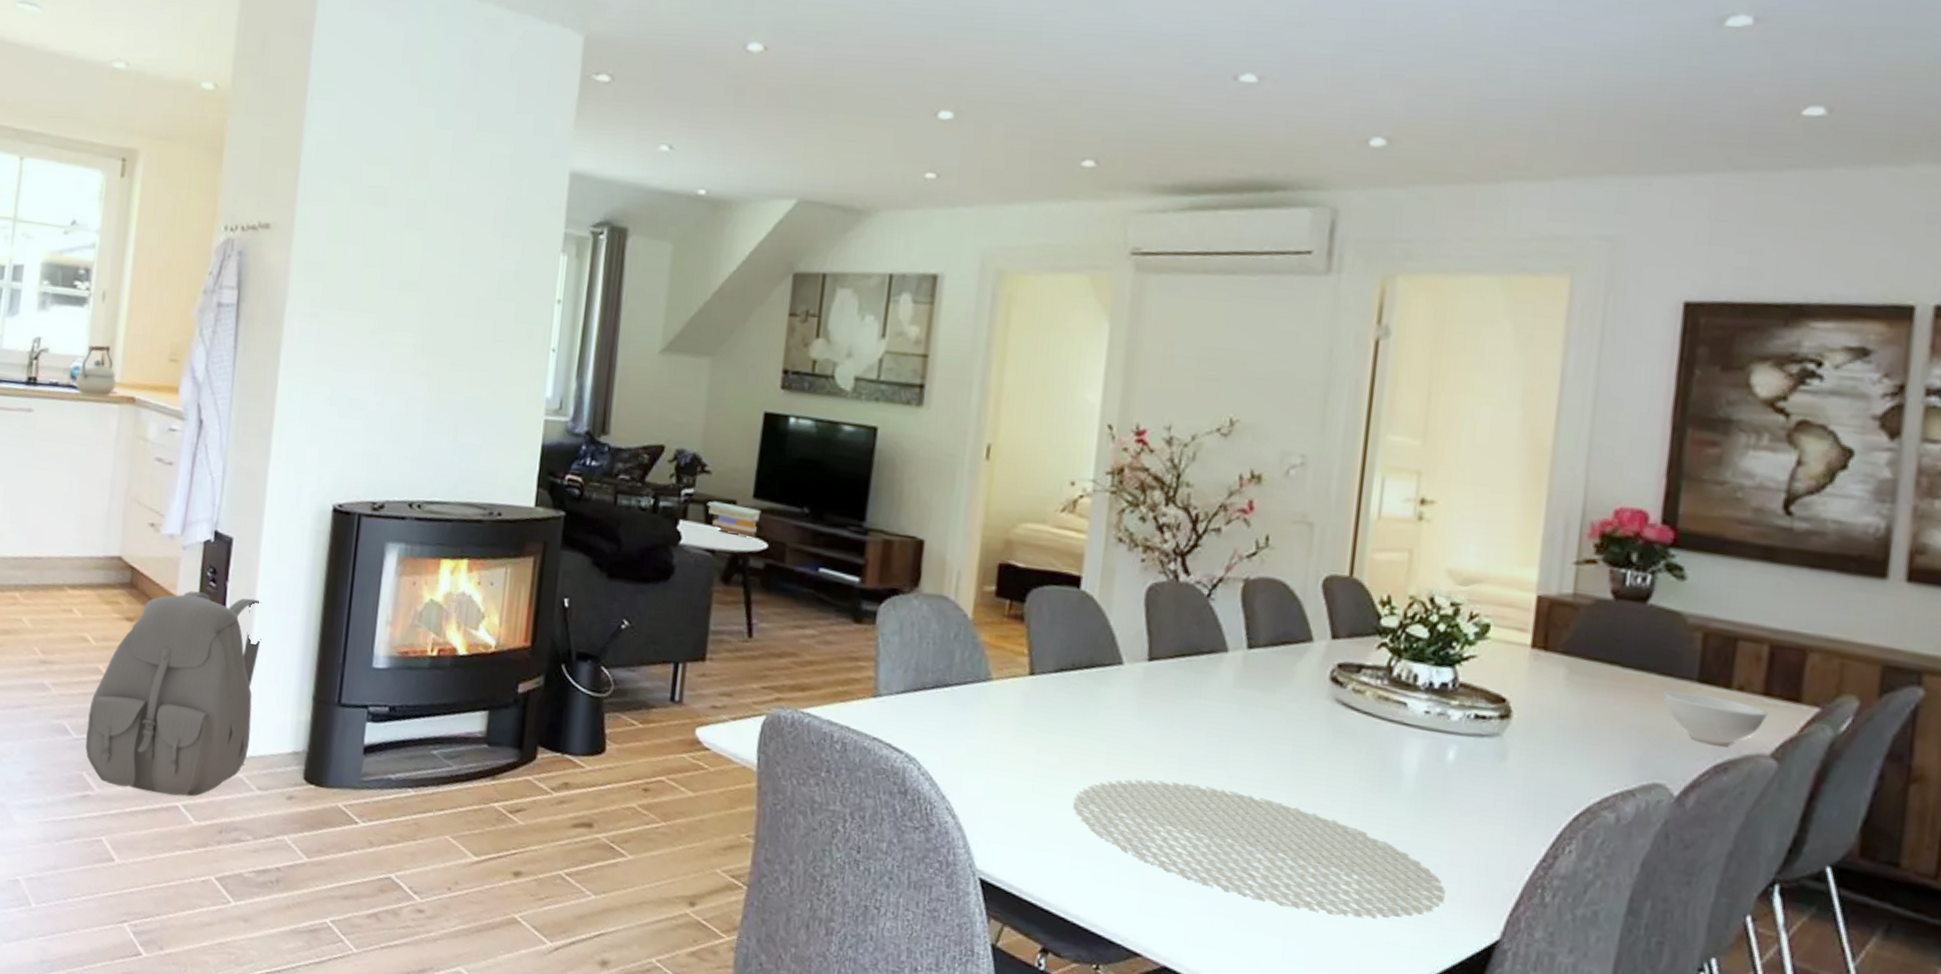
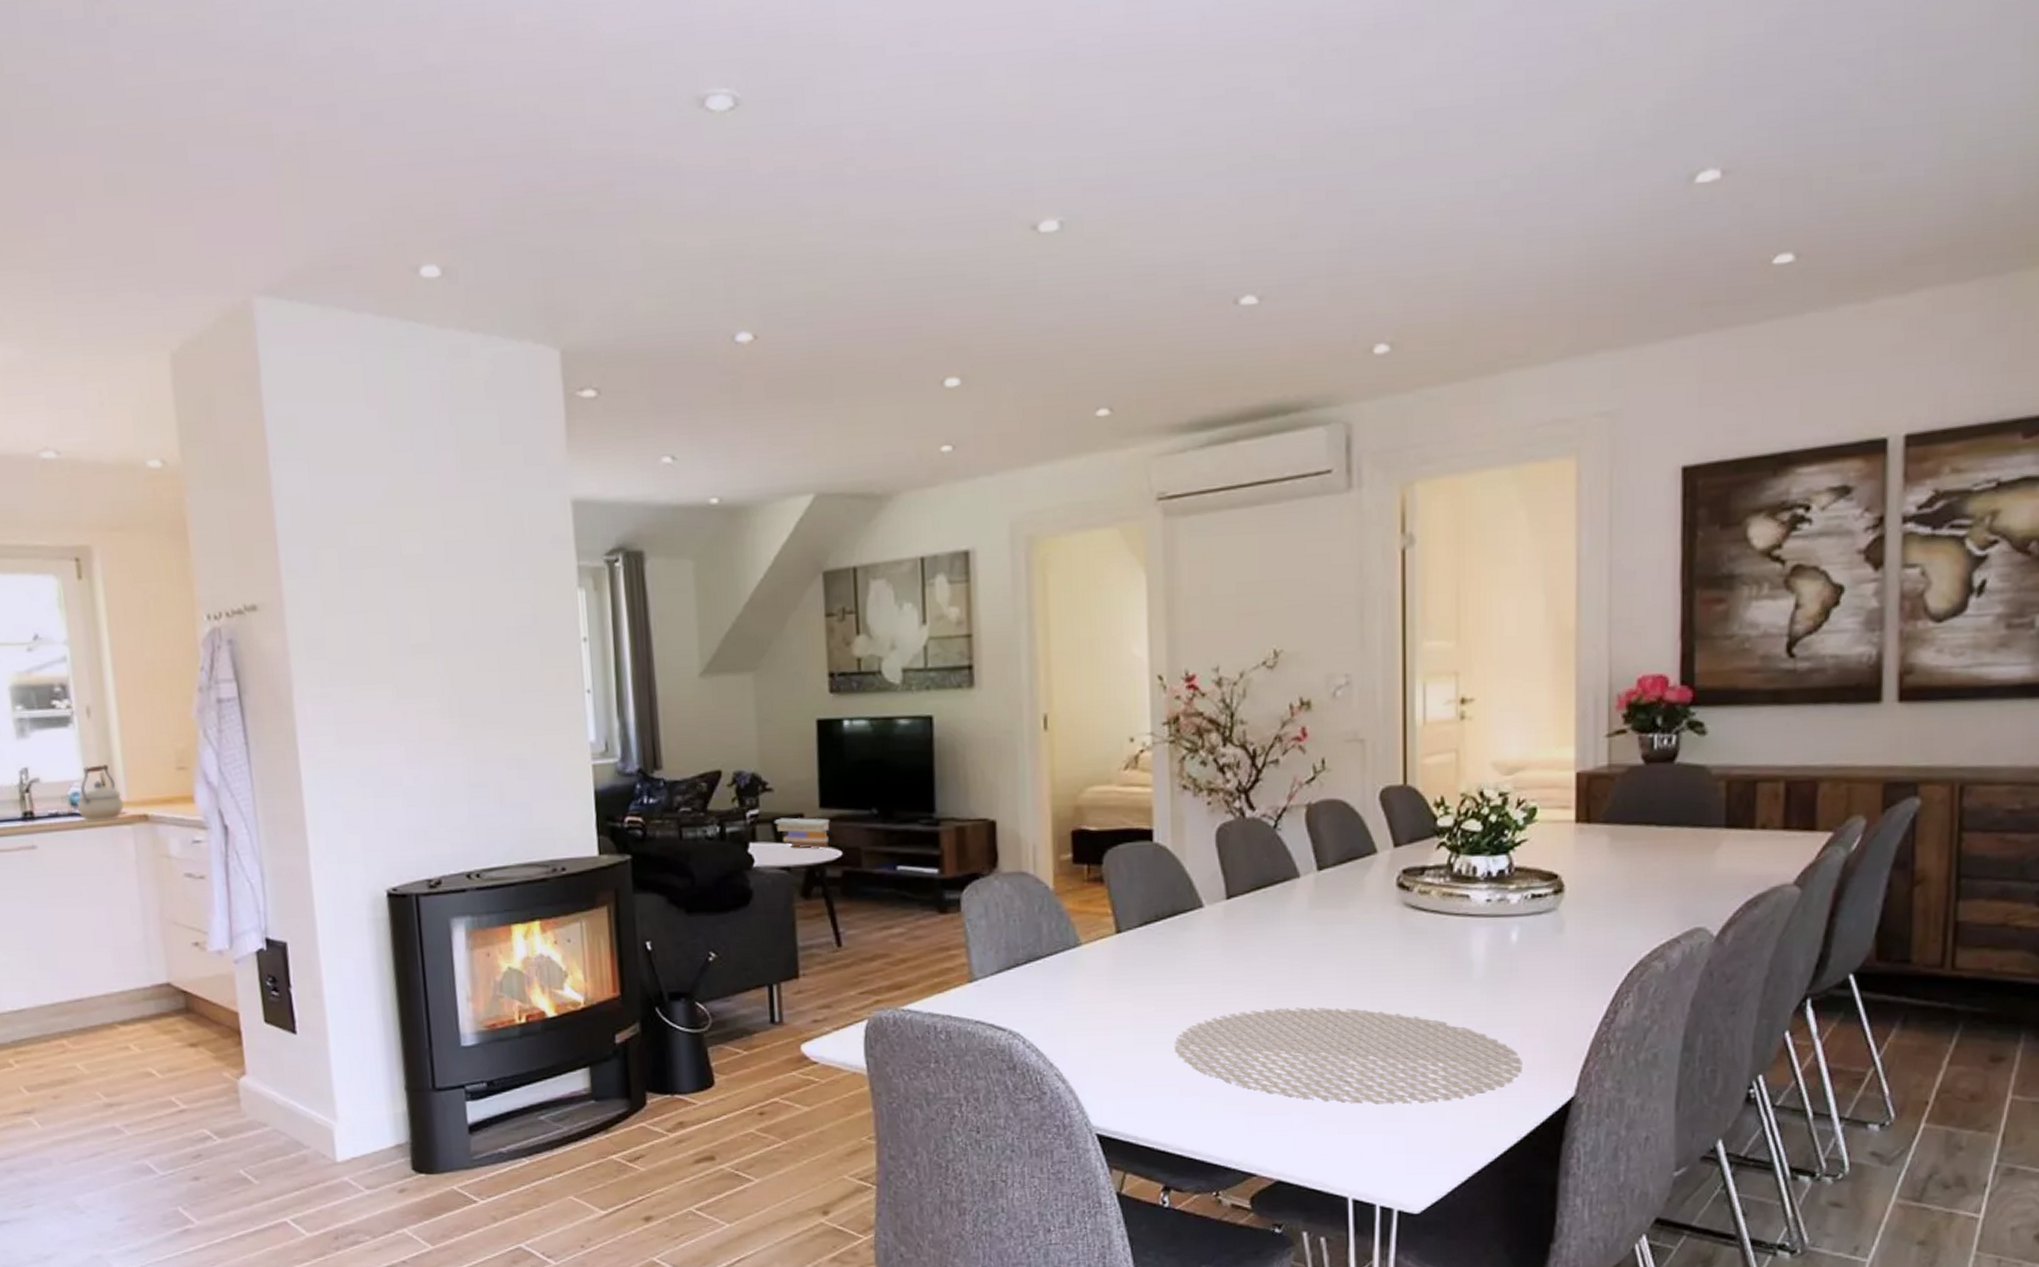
backpack: present [85,591,261,797] -> none [170,1000,349,1214]
bowl: present [1663,690,1768,748] -> none [1696,838,1789,885]

